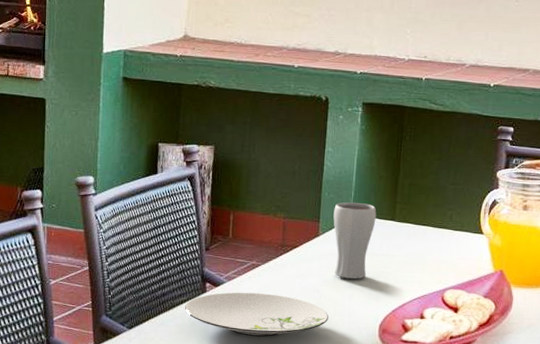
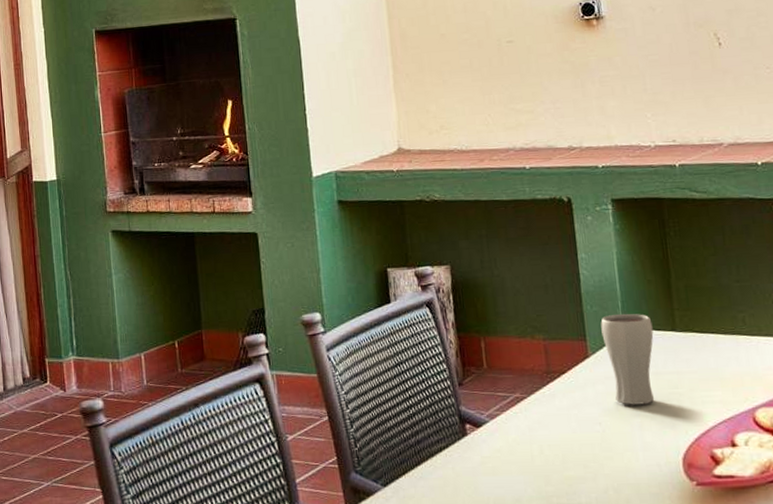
plate: present [184,292,329,337] -> none [444,431,619,484]

